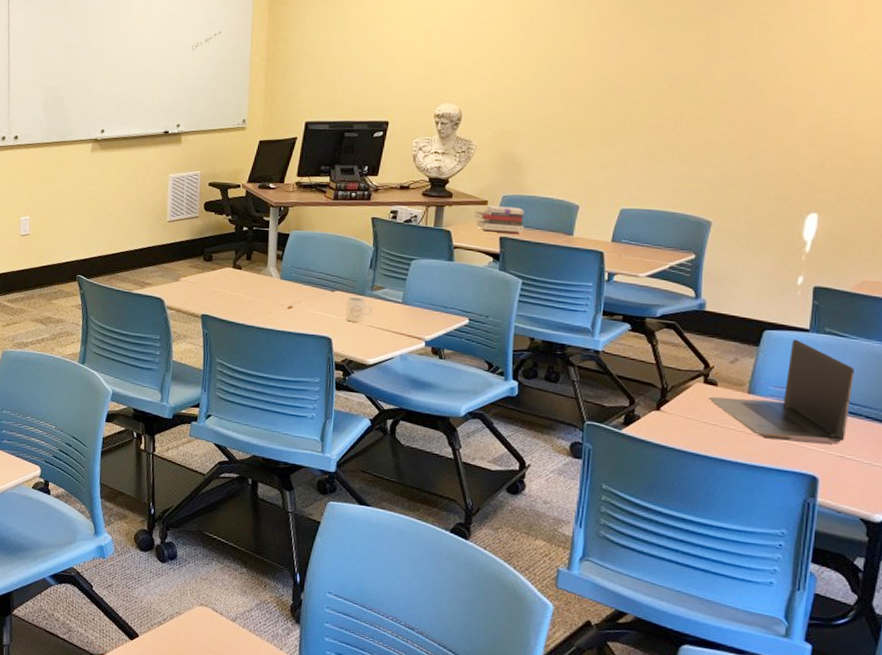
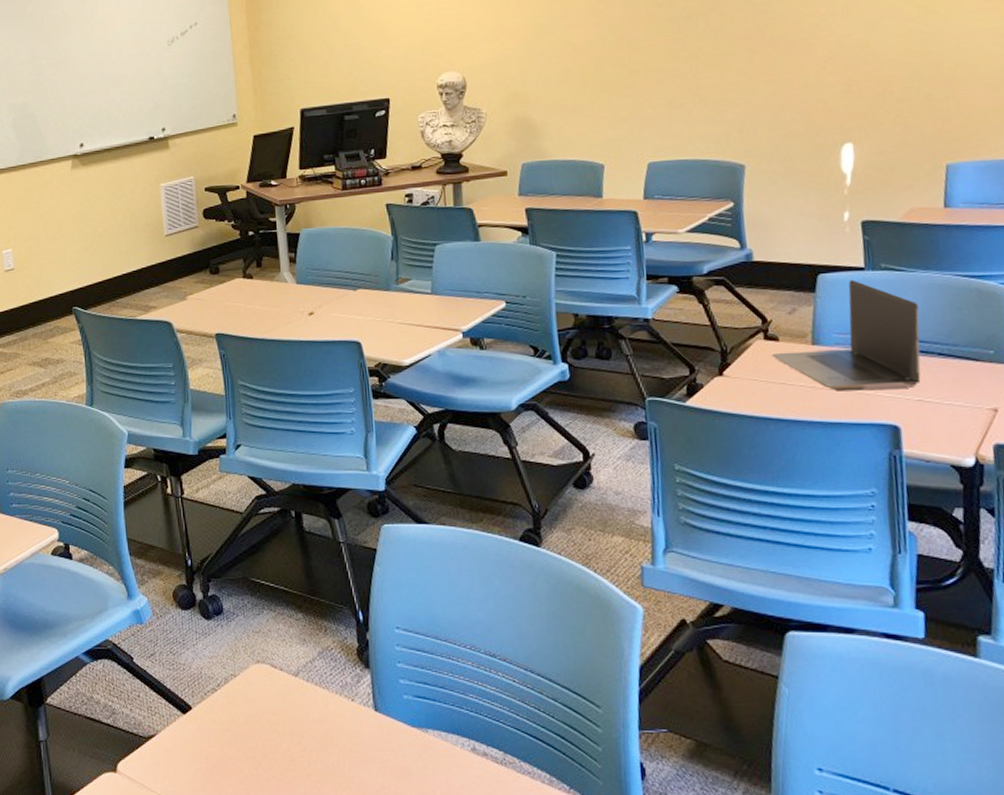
mug: present [345,296,373,323] -> none [371,293,401,321]
books: present [474,205,524,235] -> none [494,174,550,205]

